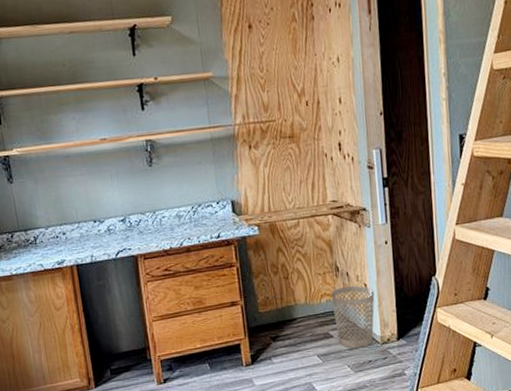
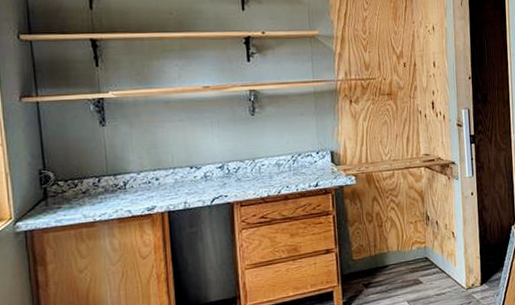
wastebasket: present [331,286,375,349] -> none [421,234,461,294]

